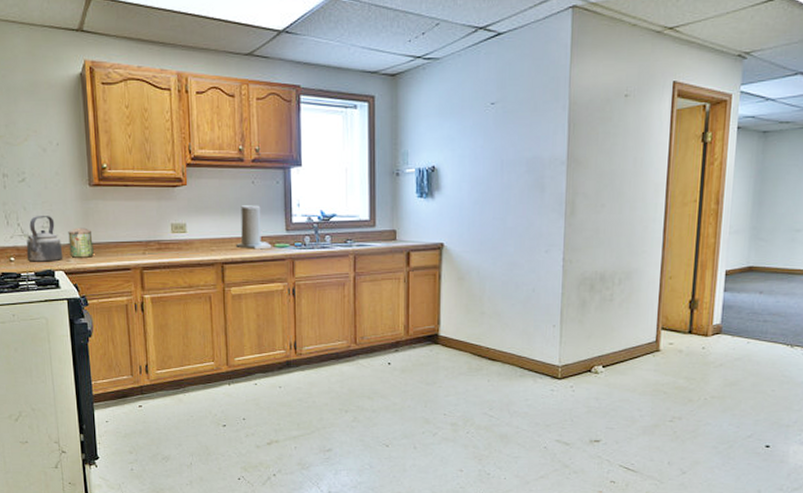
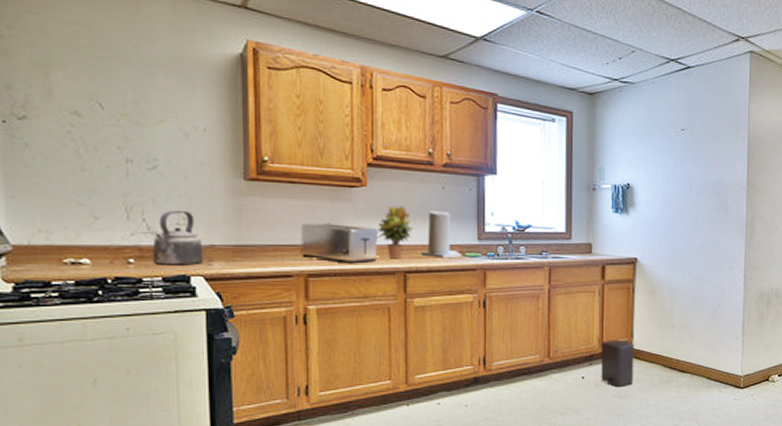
canister: present [68,227,94,258] -> none [212,226,245,262]
toaster: none [136,221,198,257] -> present [302,223,377,264]
potted plant: none [197,201,228,251] -> present [377,205,413,259]
pedal bin: none [407,326,441,375] -> present [601,339,635,388]

